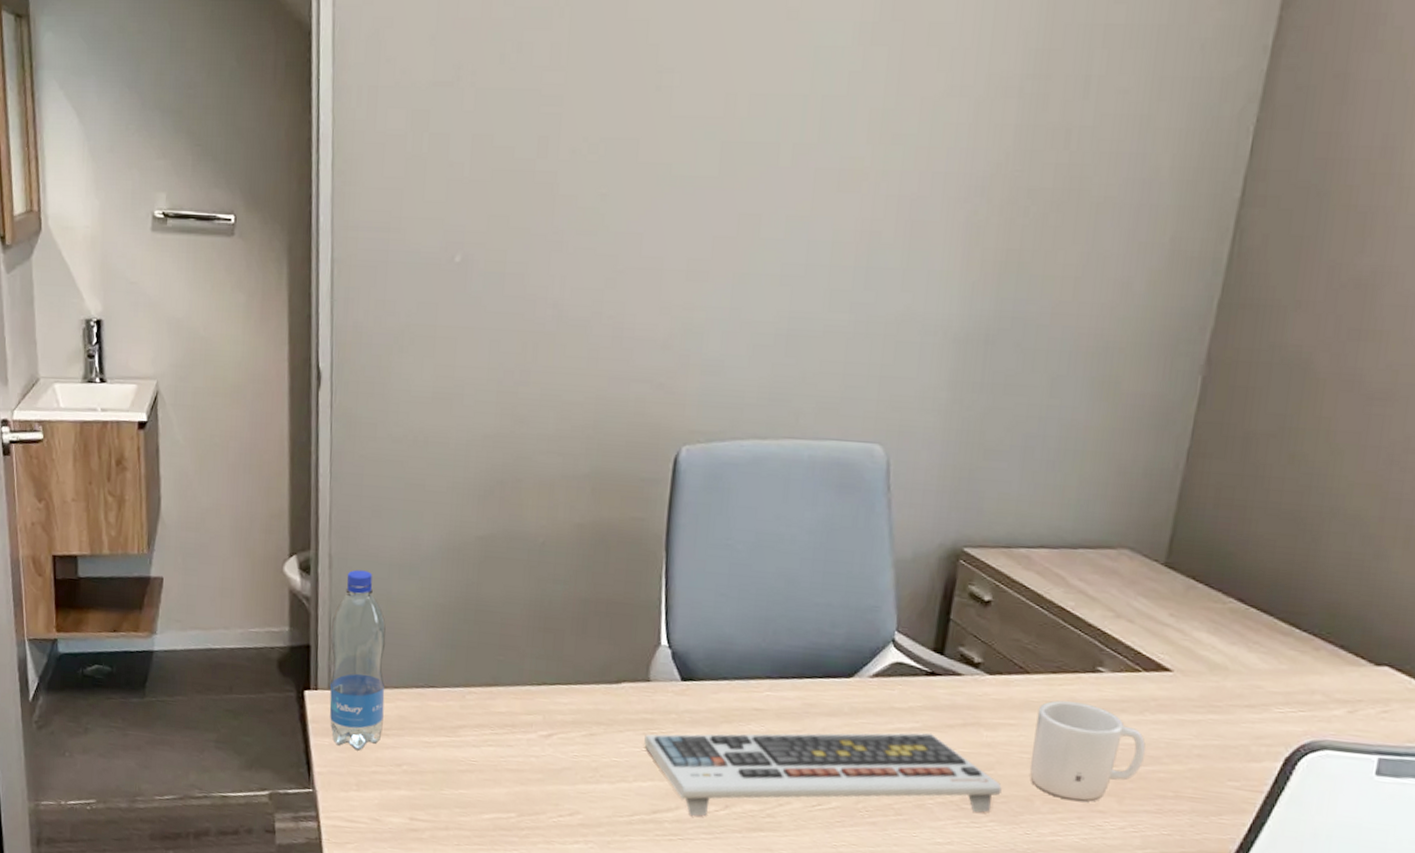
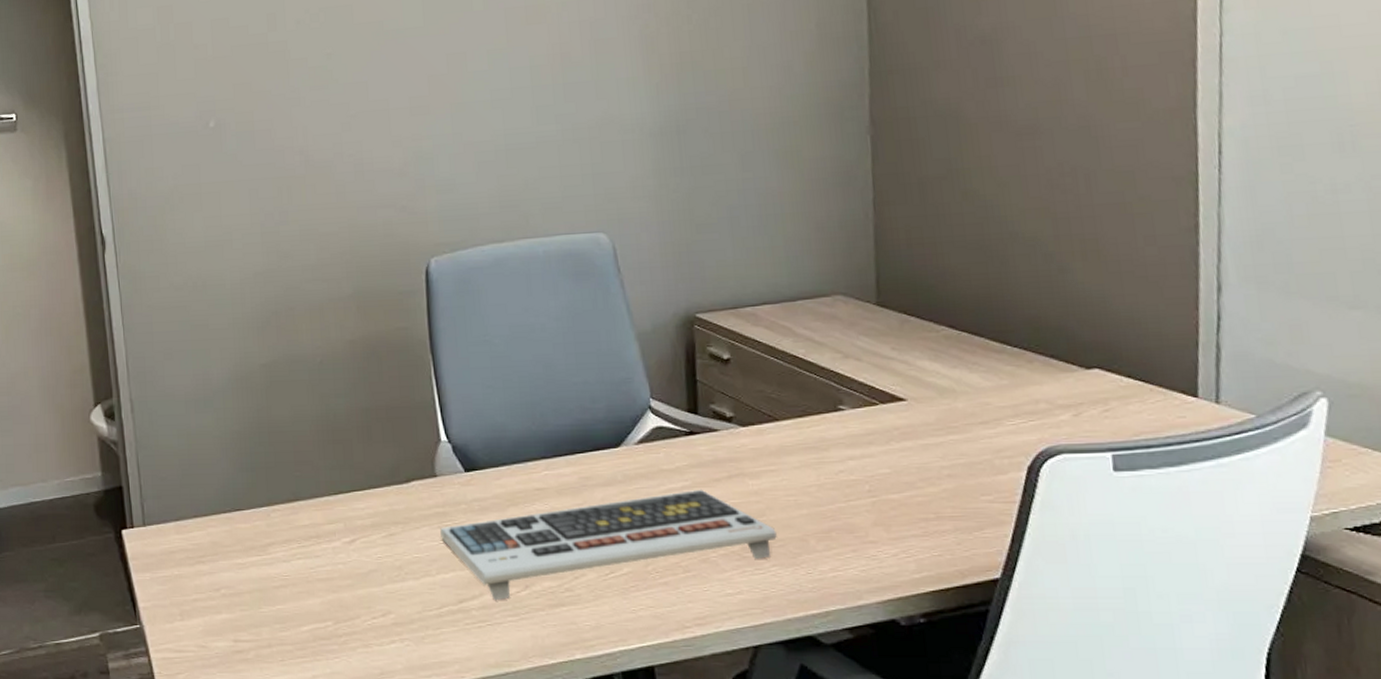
bottle: present [329,570,386,751] -> none [140,410,198,581]
mug: present [1029,700,1146,802] -> none [793,441,901,536]

